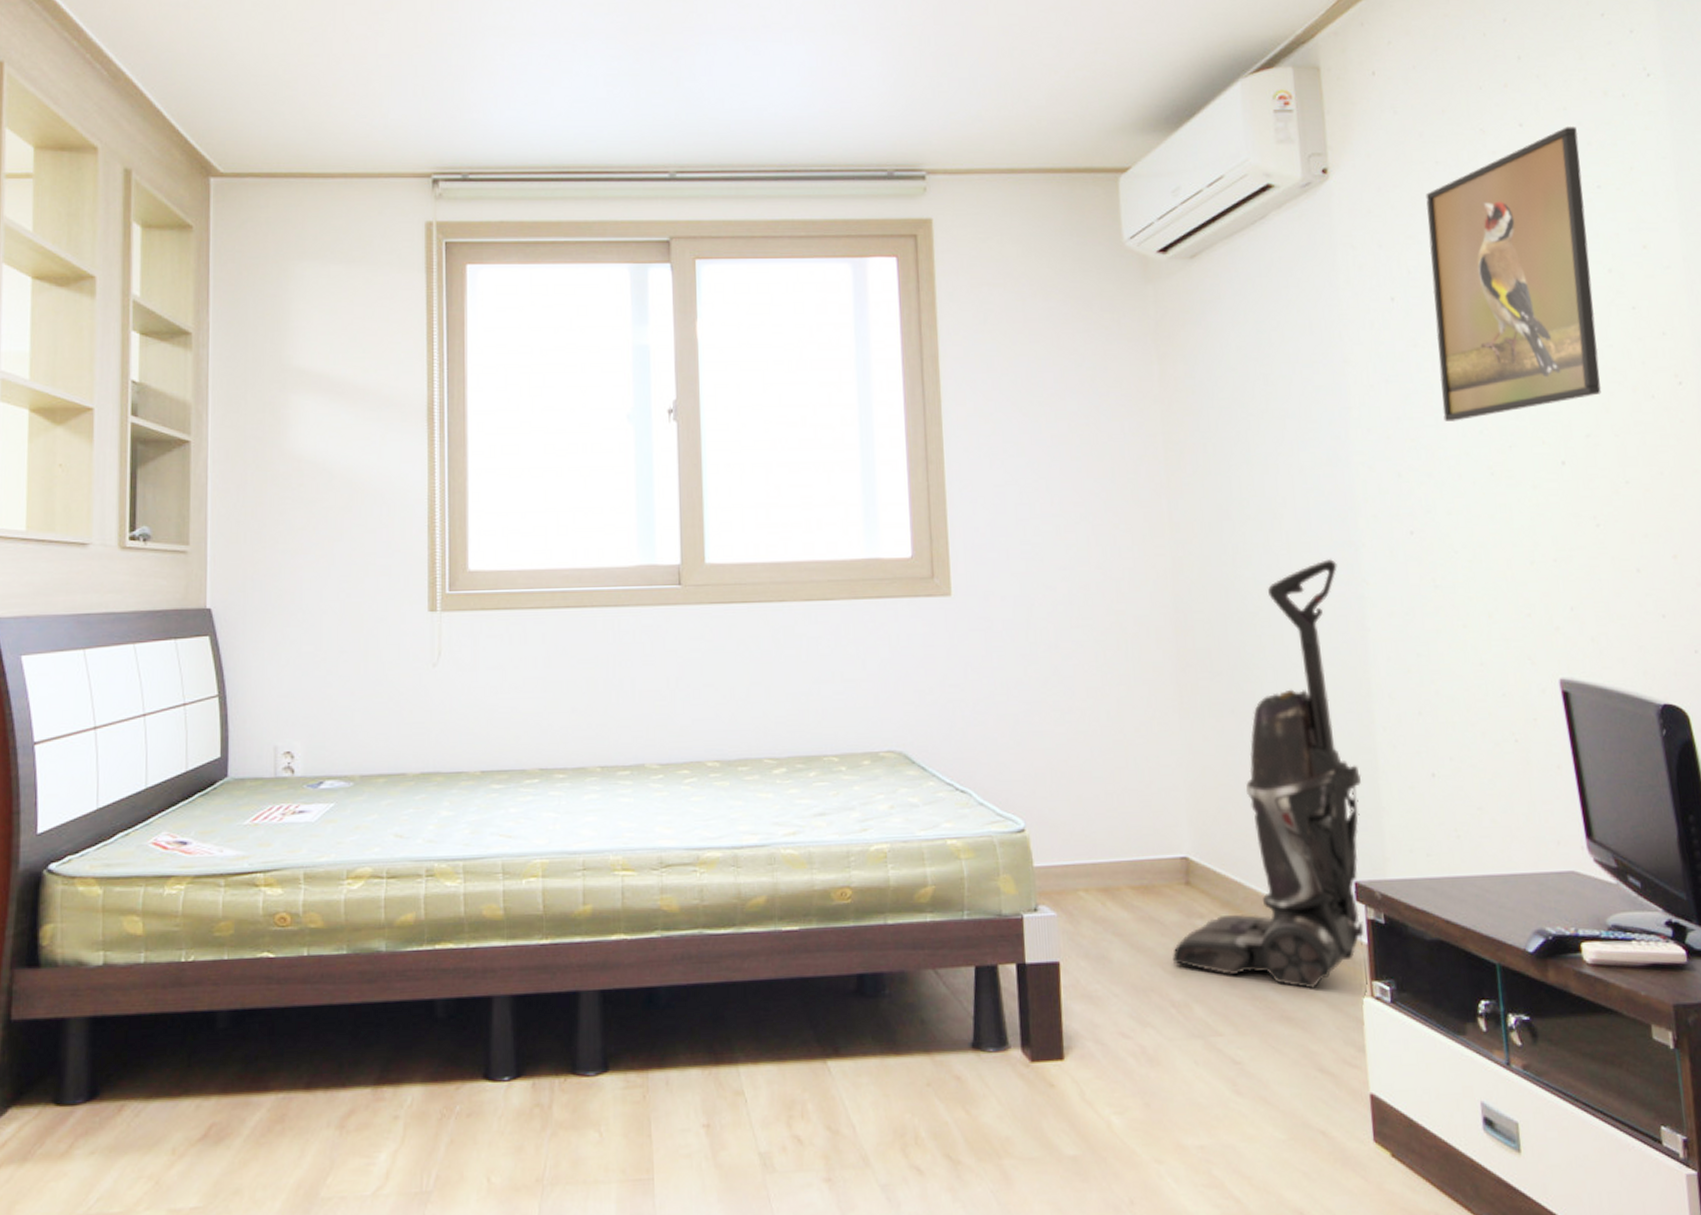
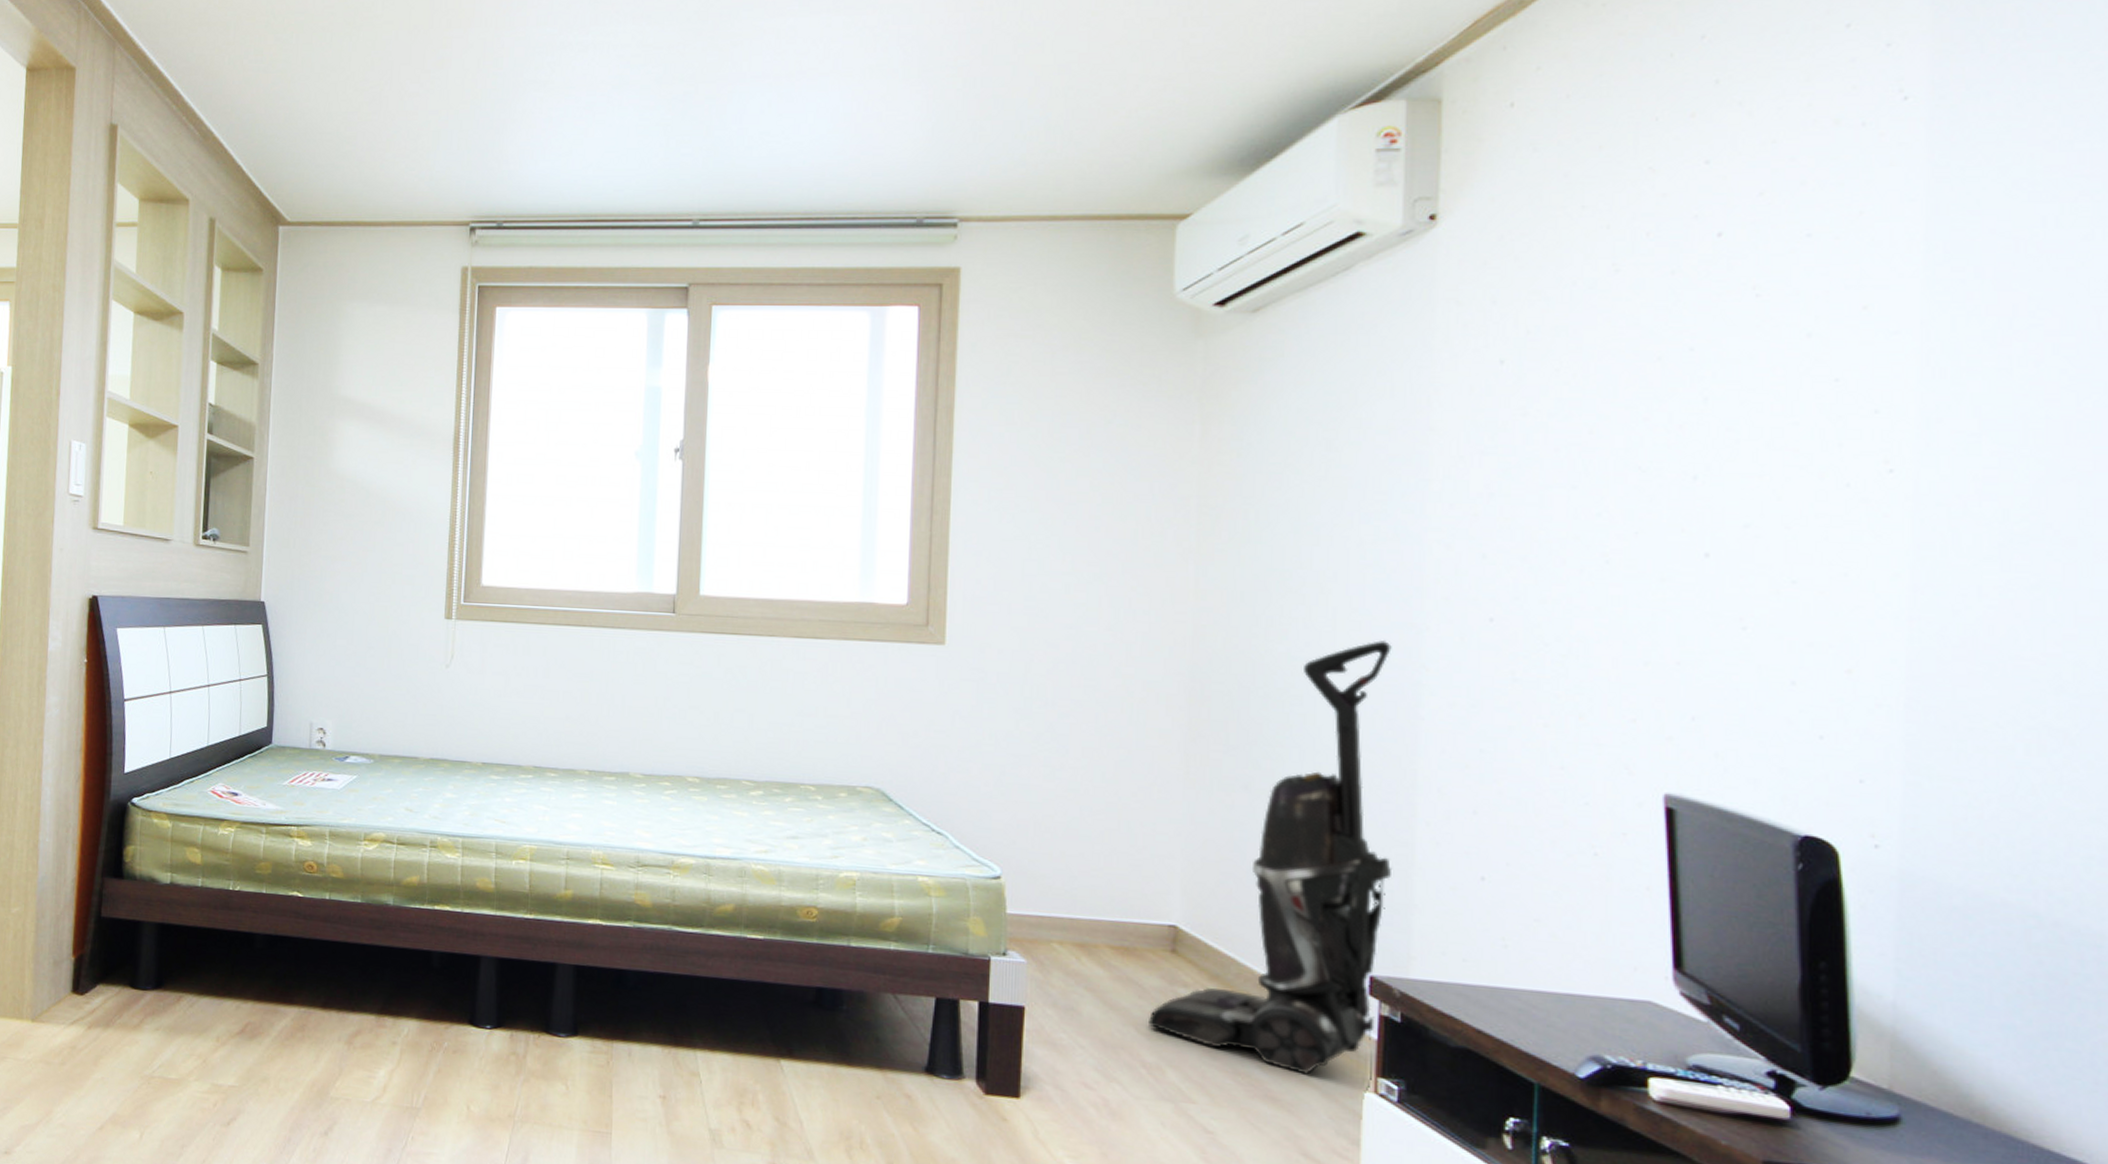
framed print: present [1426,127,1602,422] -> none [1551,163,1789,501]

